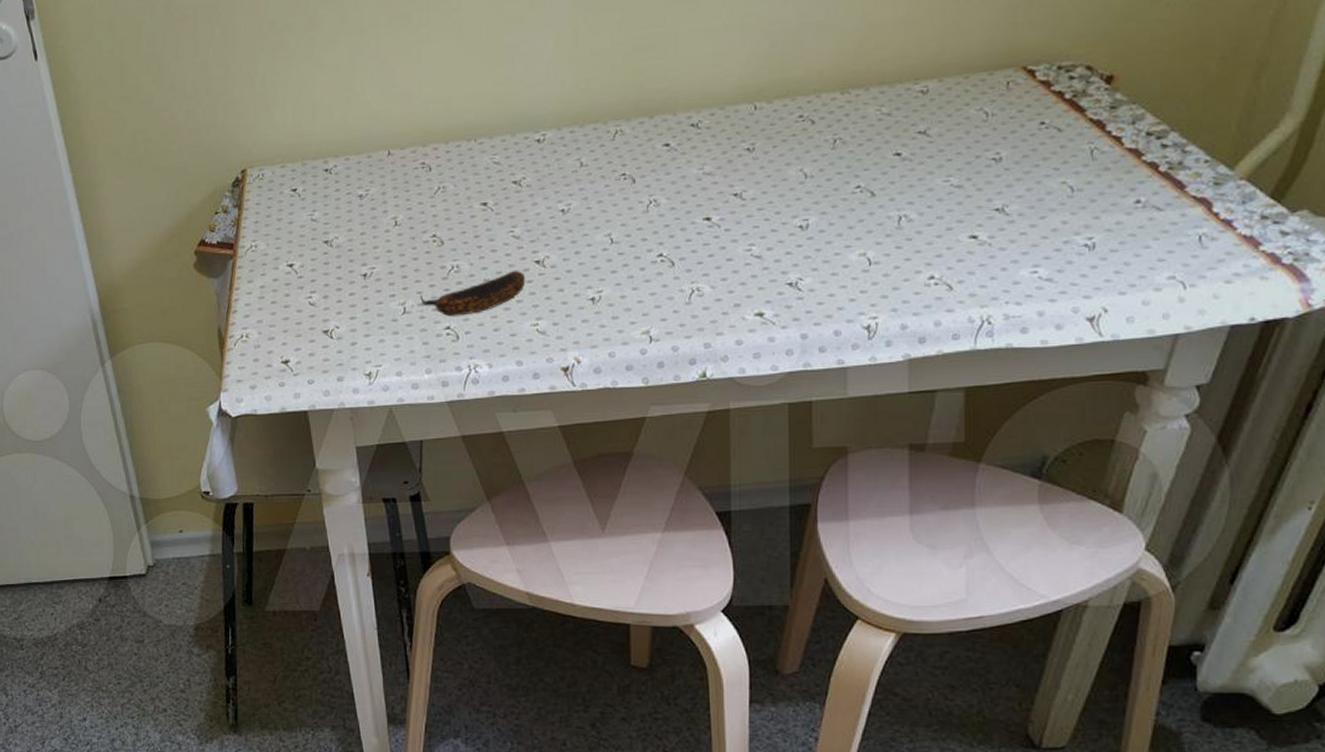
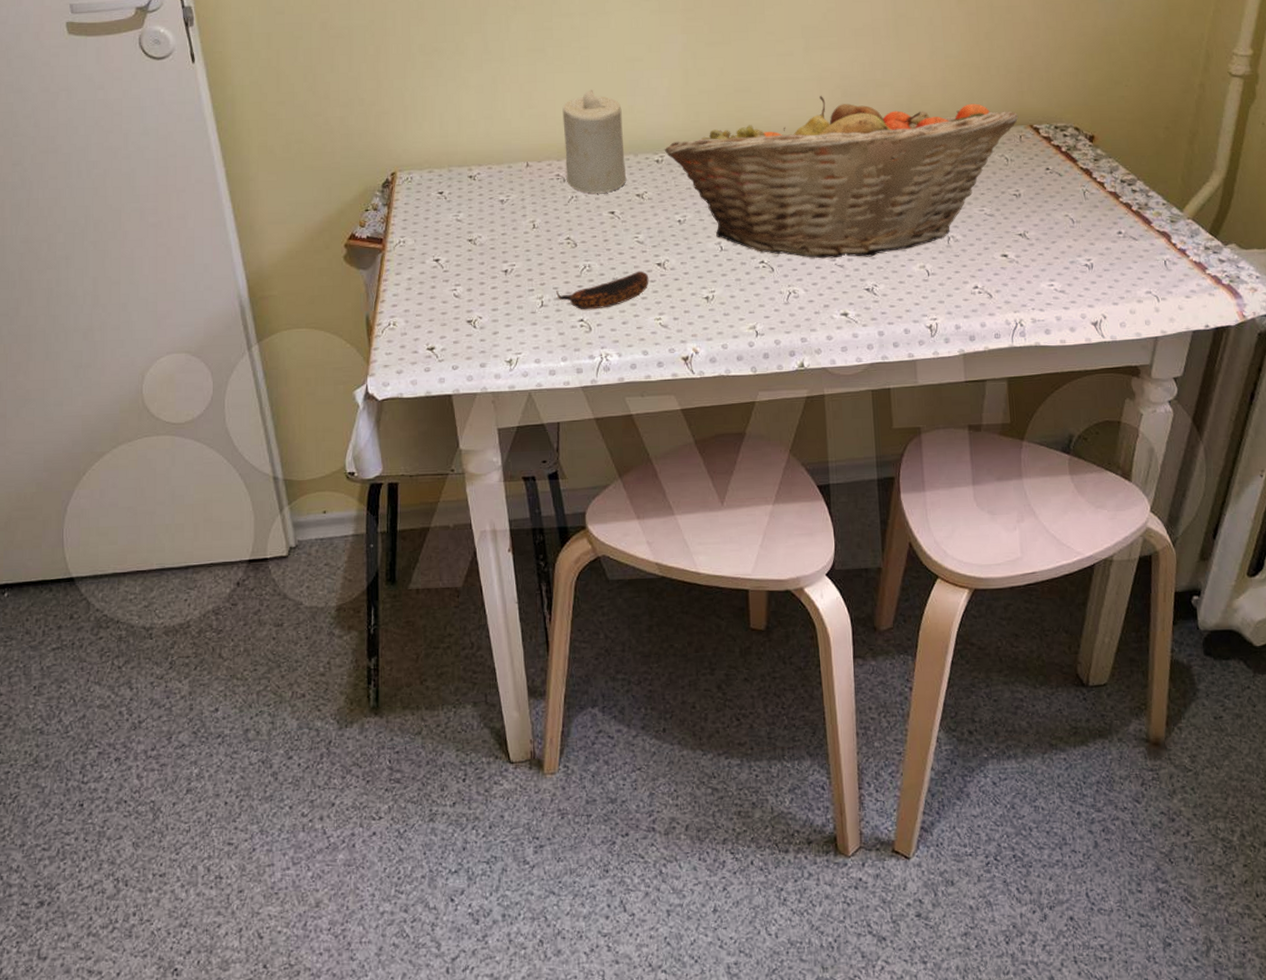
candle: none [429,59,502,183] -> present [562,89,627,193]
fruit basket: none [546,43,1008,249] -> present [664,95,1019,259]

